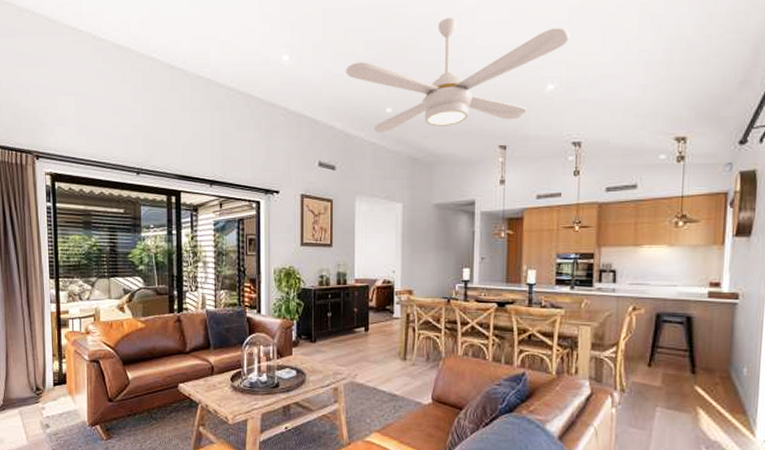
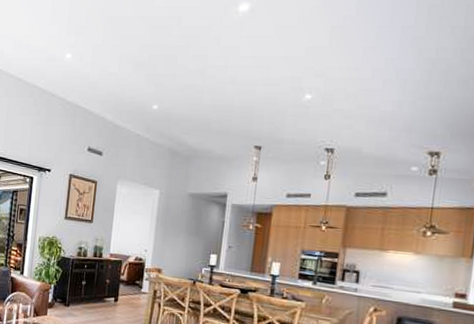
ceiling fan: present [345,17,570,134] -> none [119,29,331,127]

